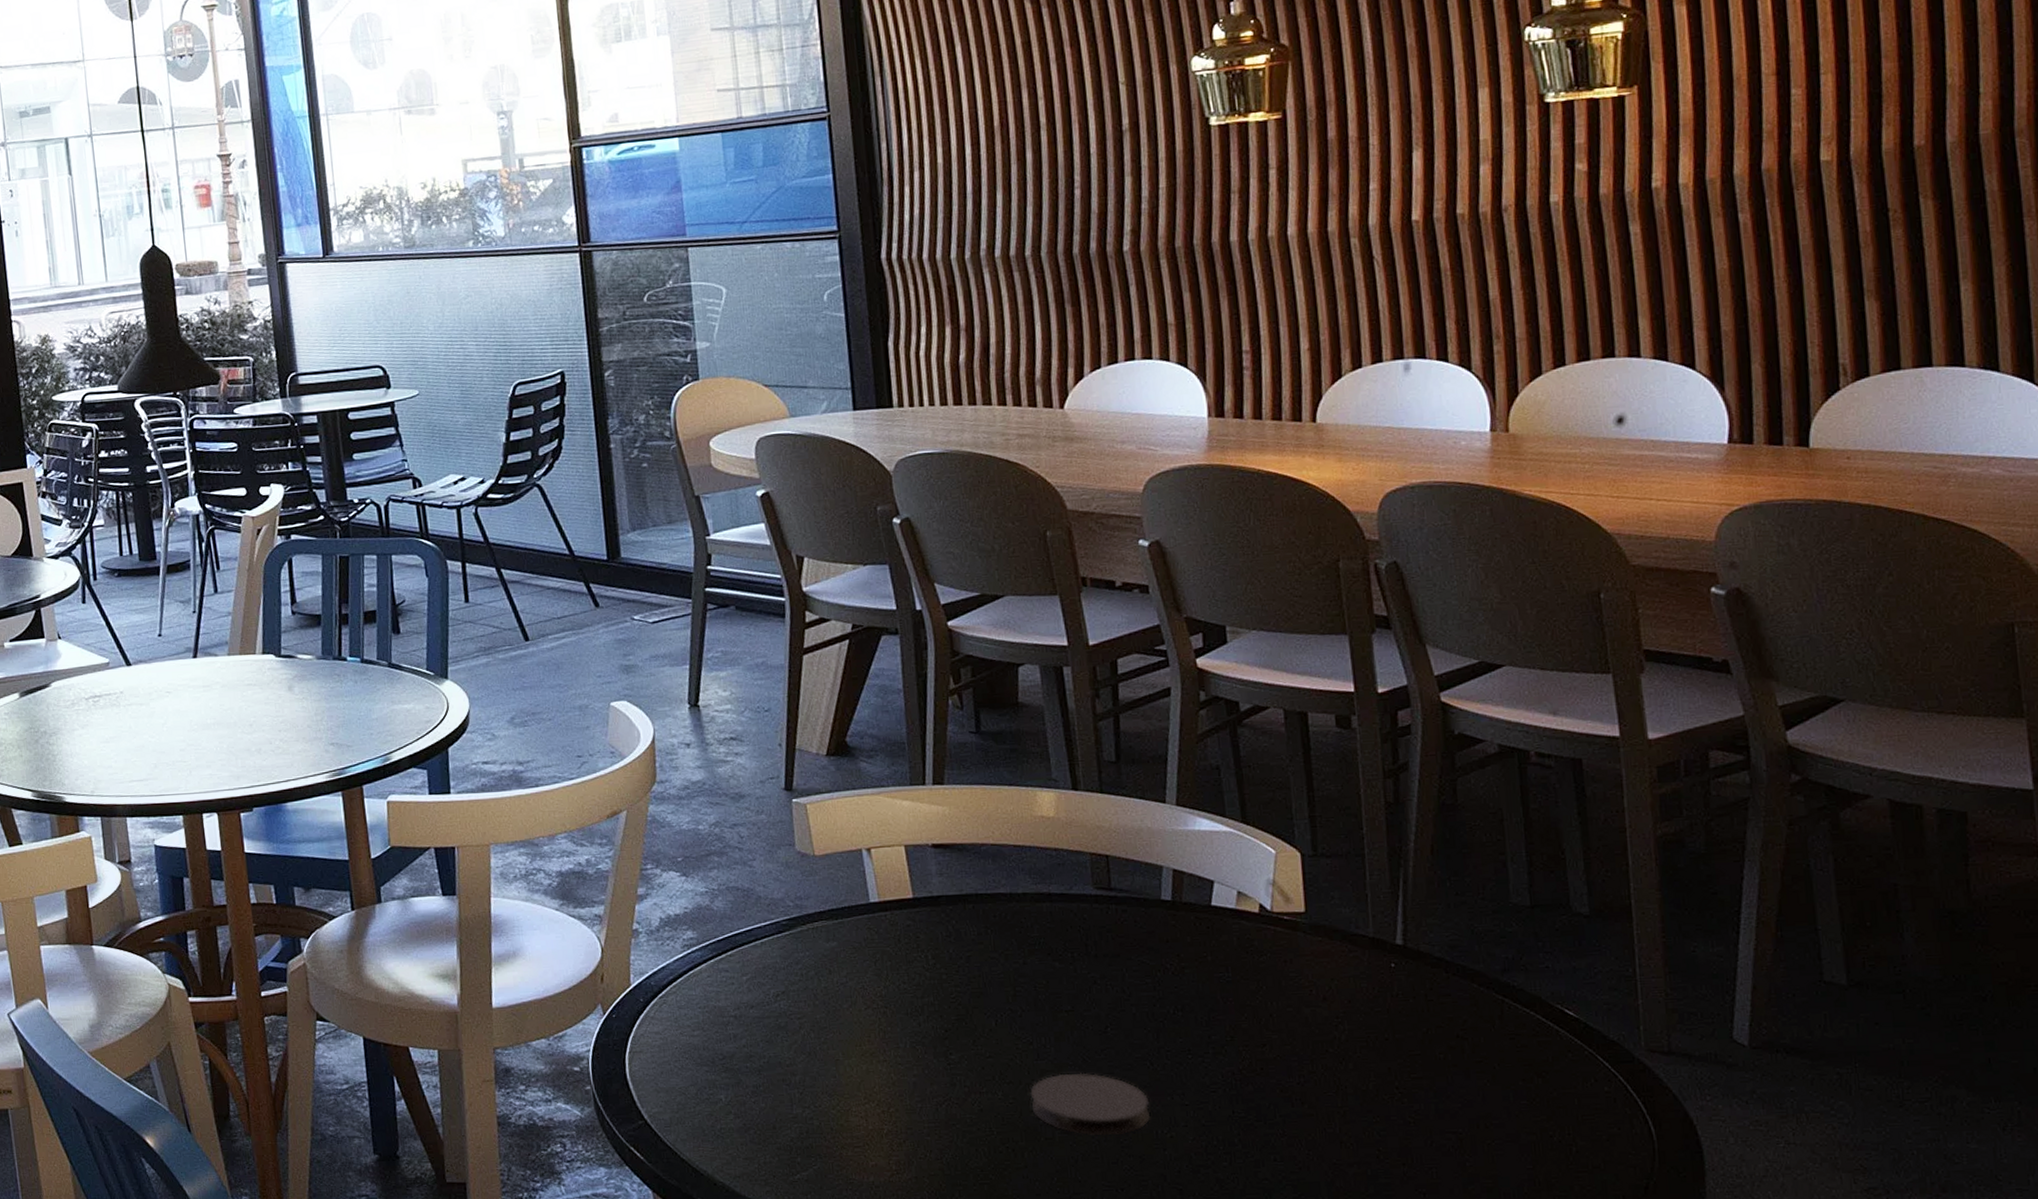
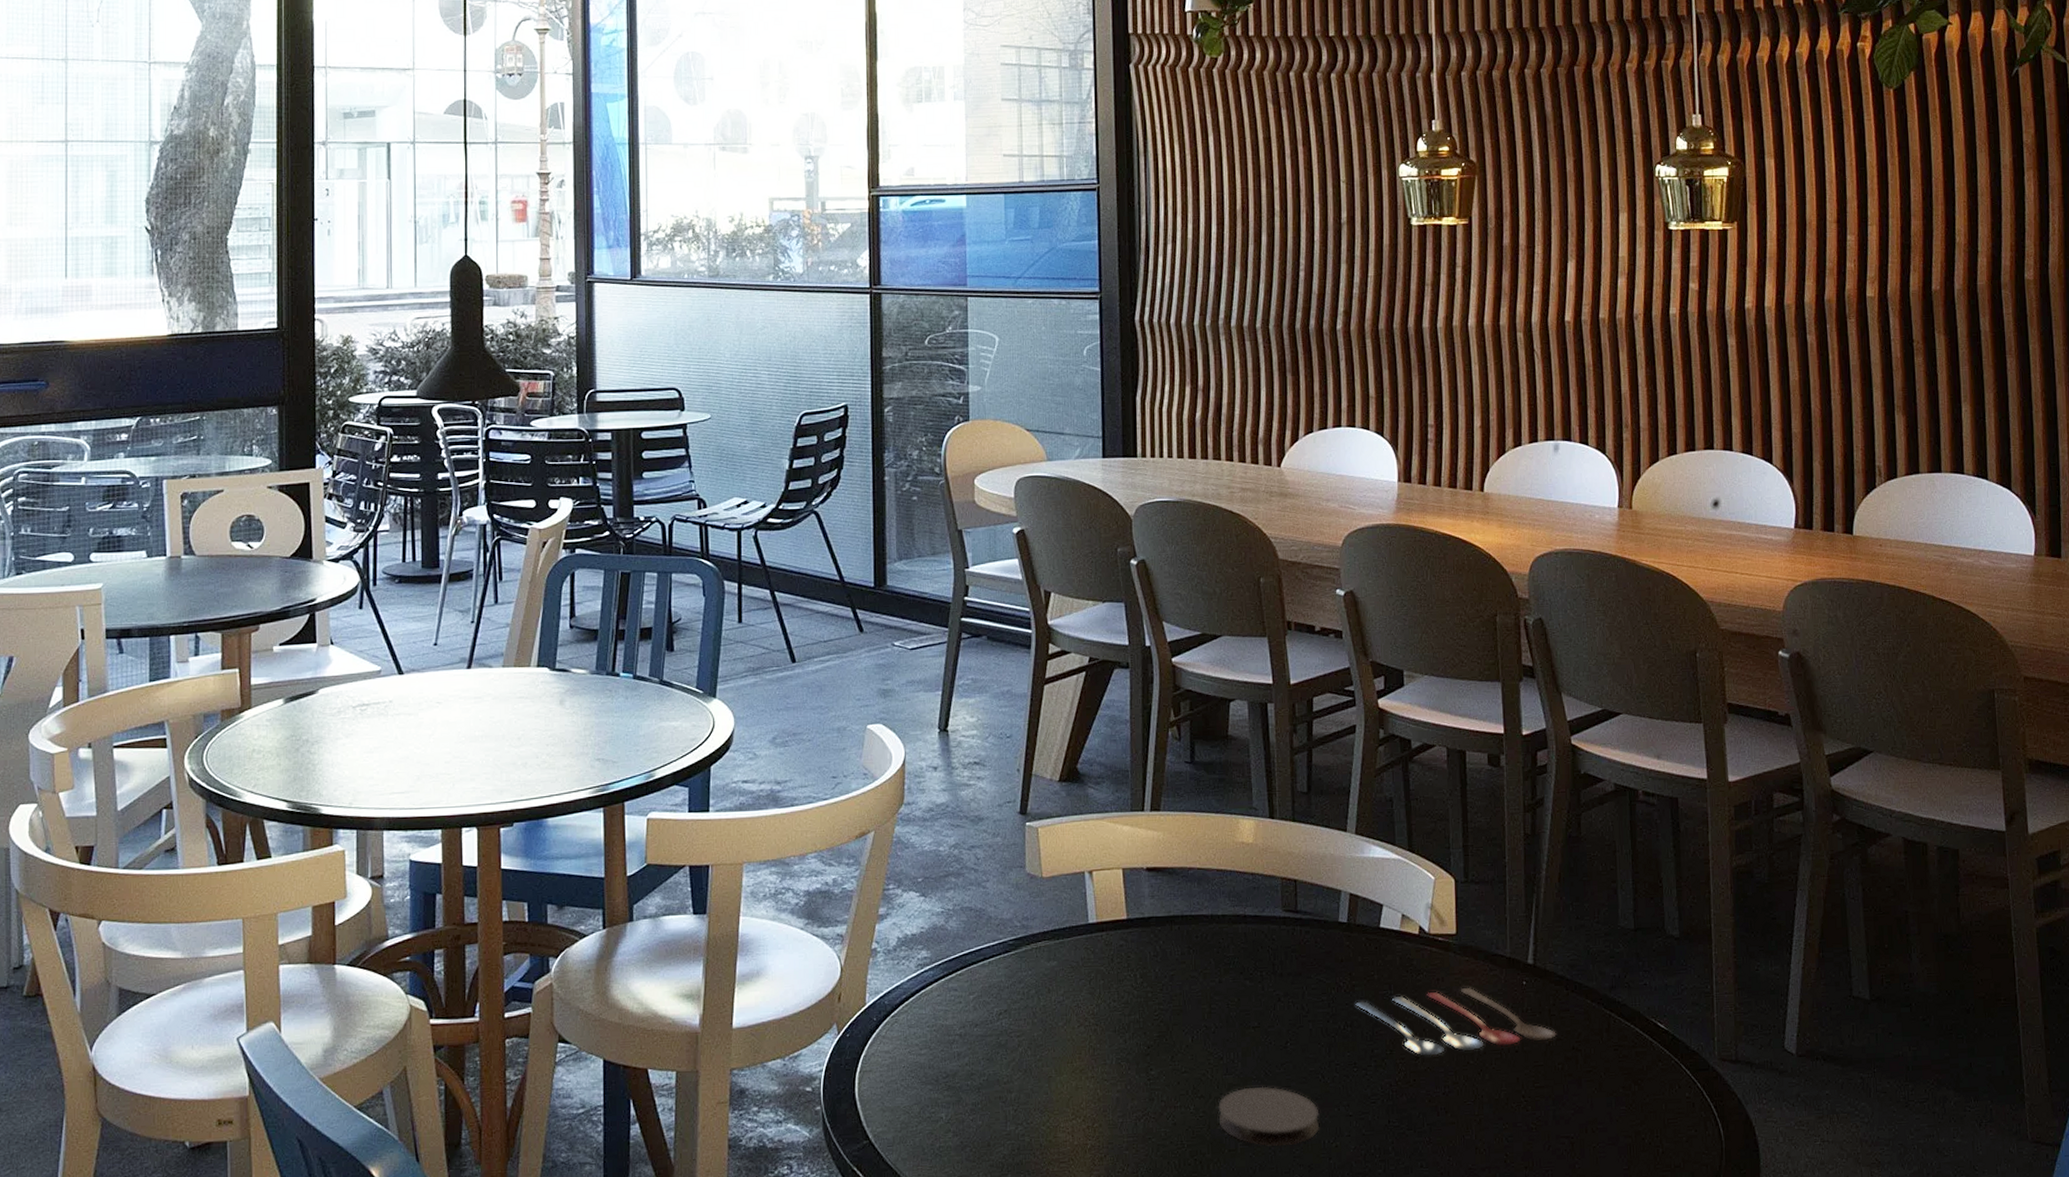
cooking utensil: none [1186,969,1436,1044] -> present [1355,987,1556,1056]

